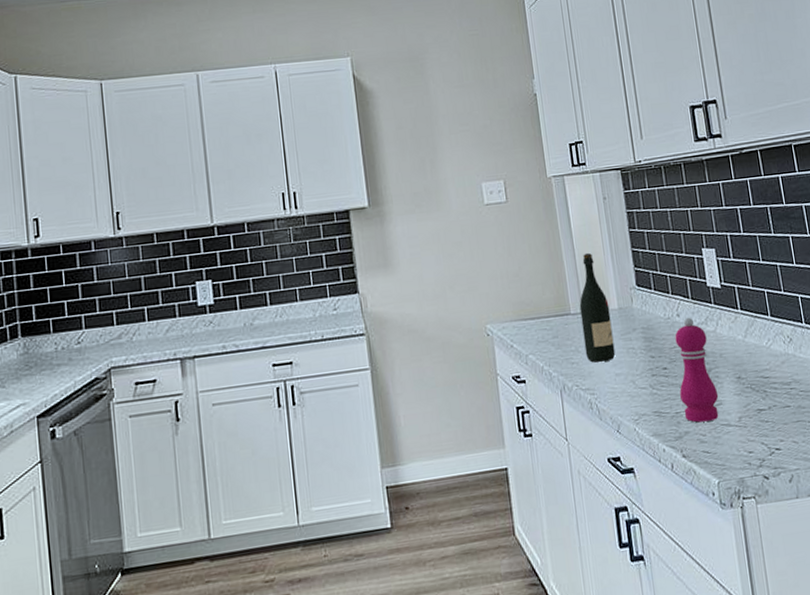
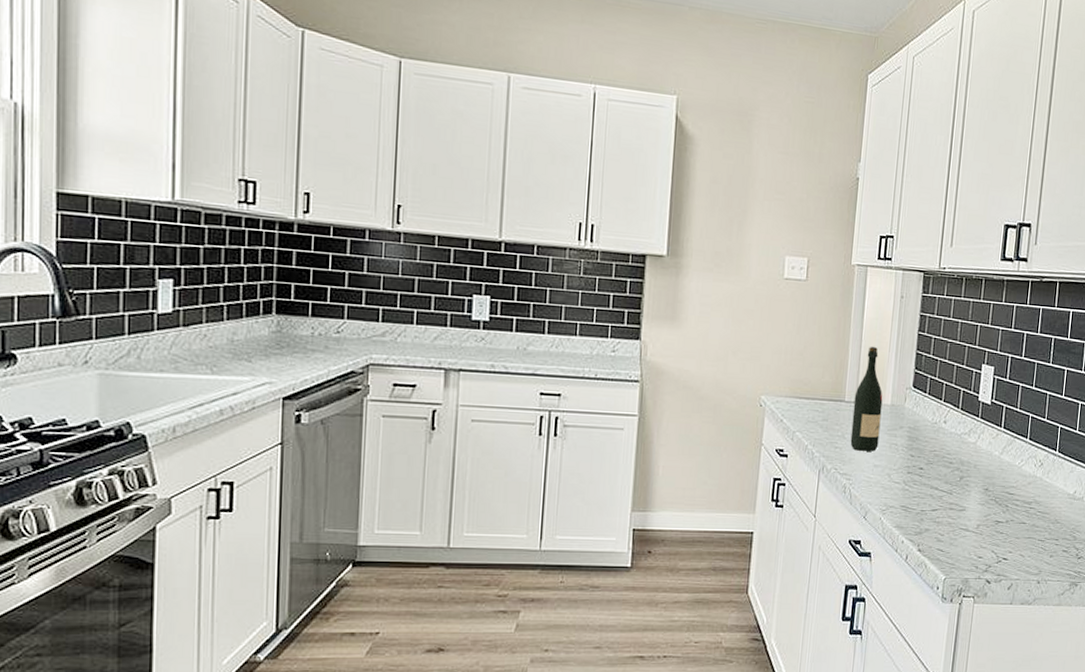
pepper mill: present [675,317,719,423] -> none [928,425,967,523]

